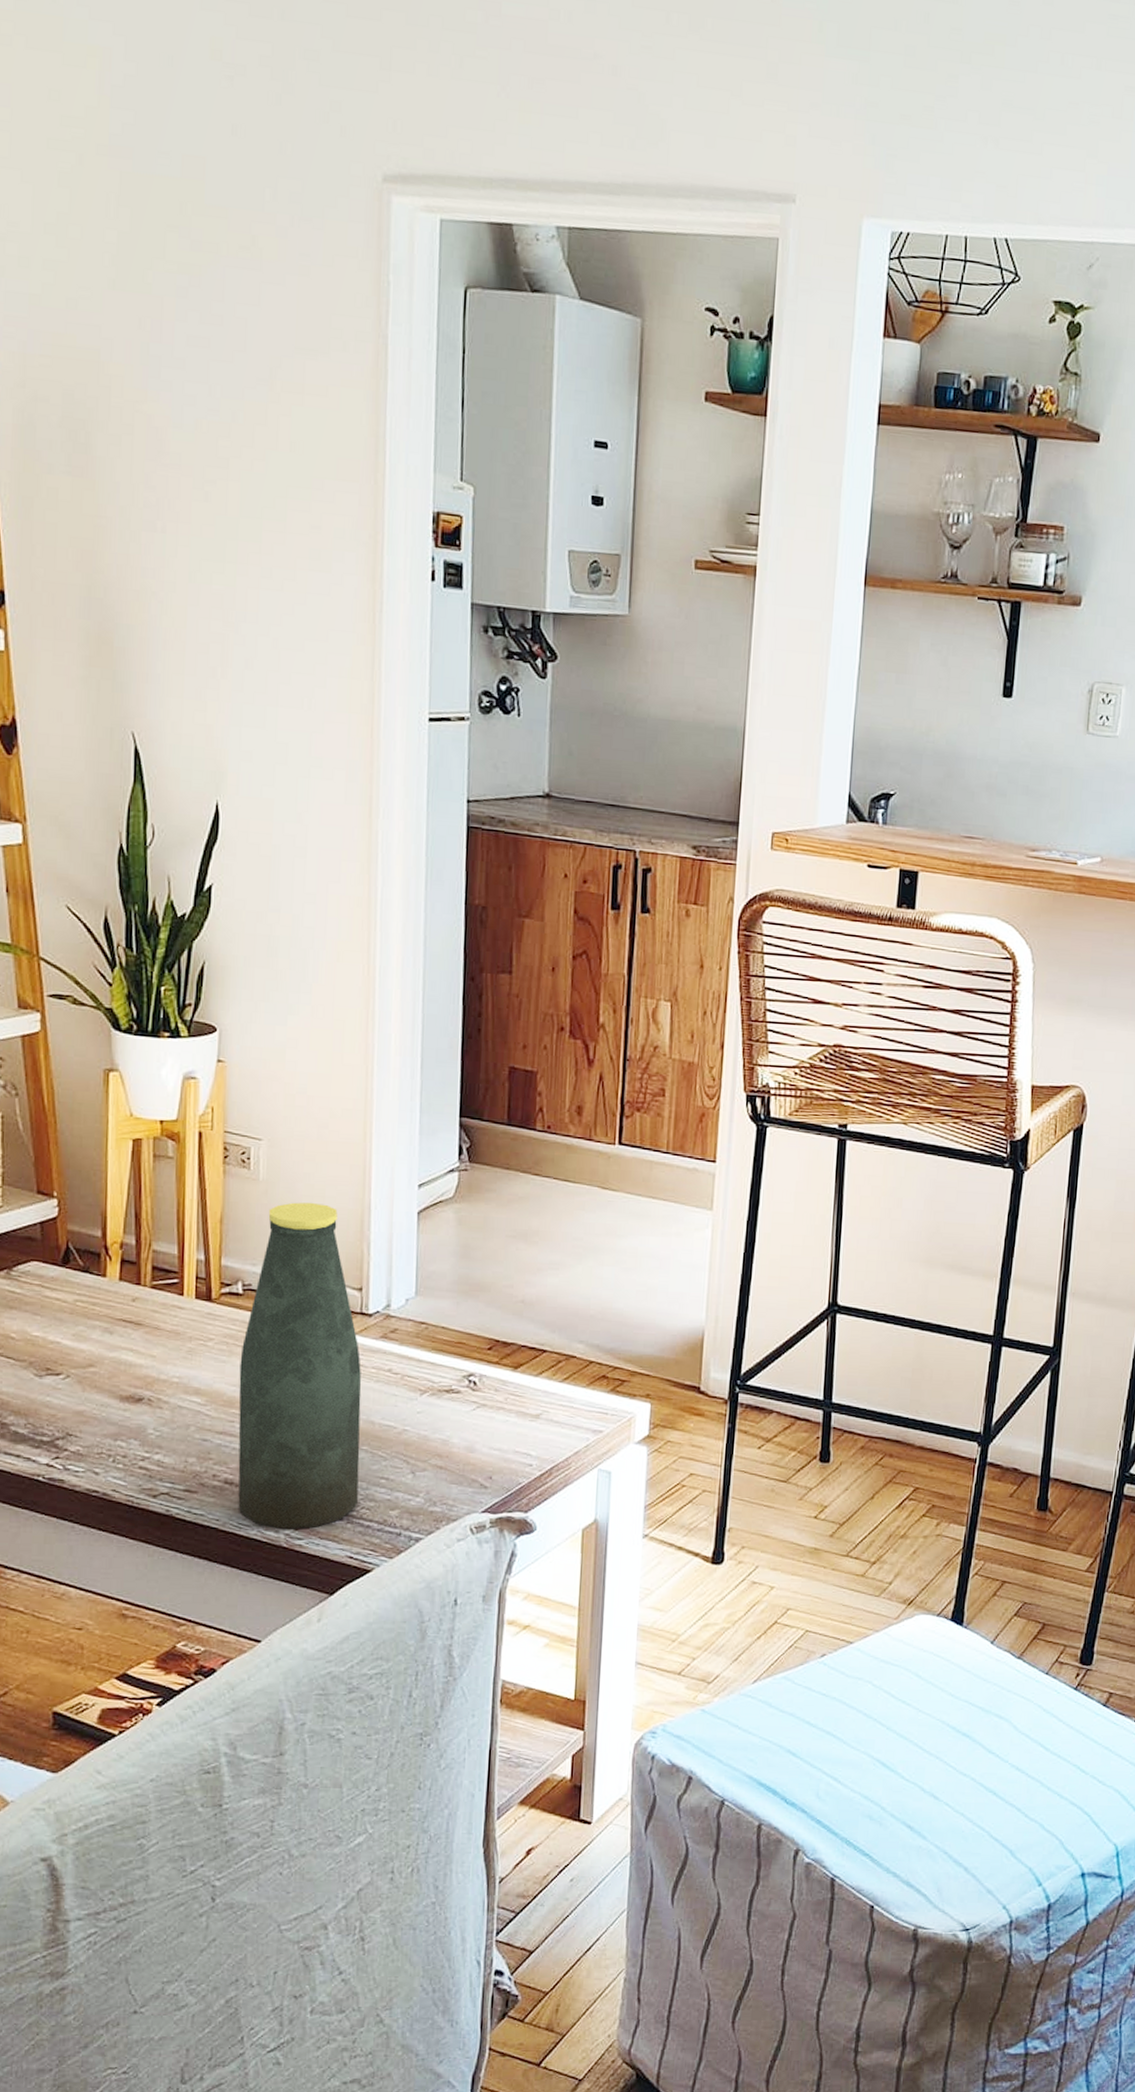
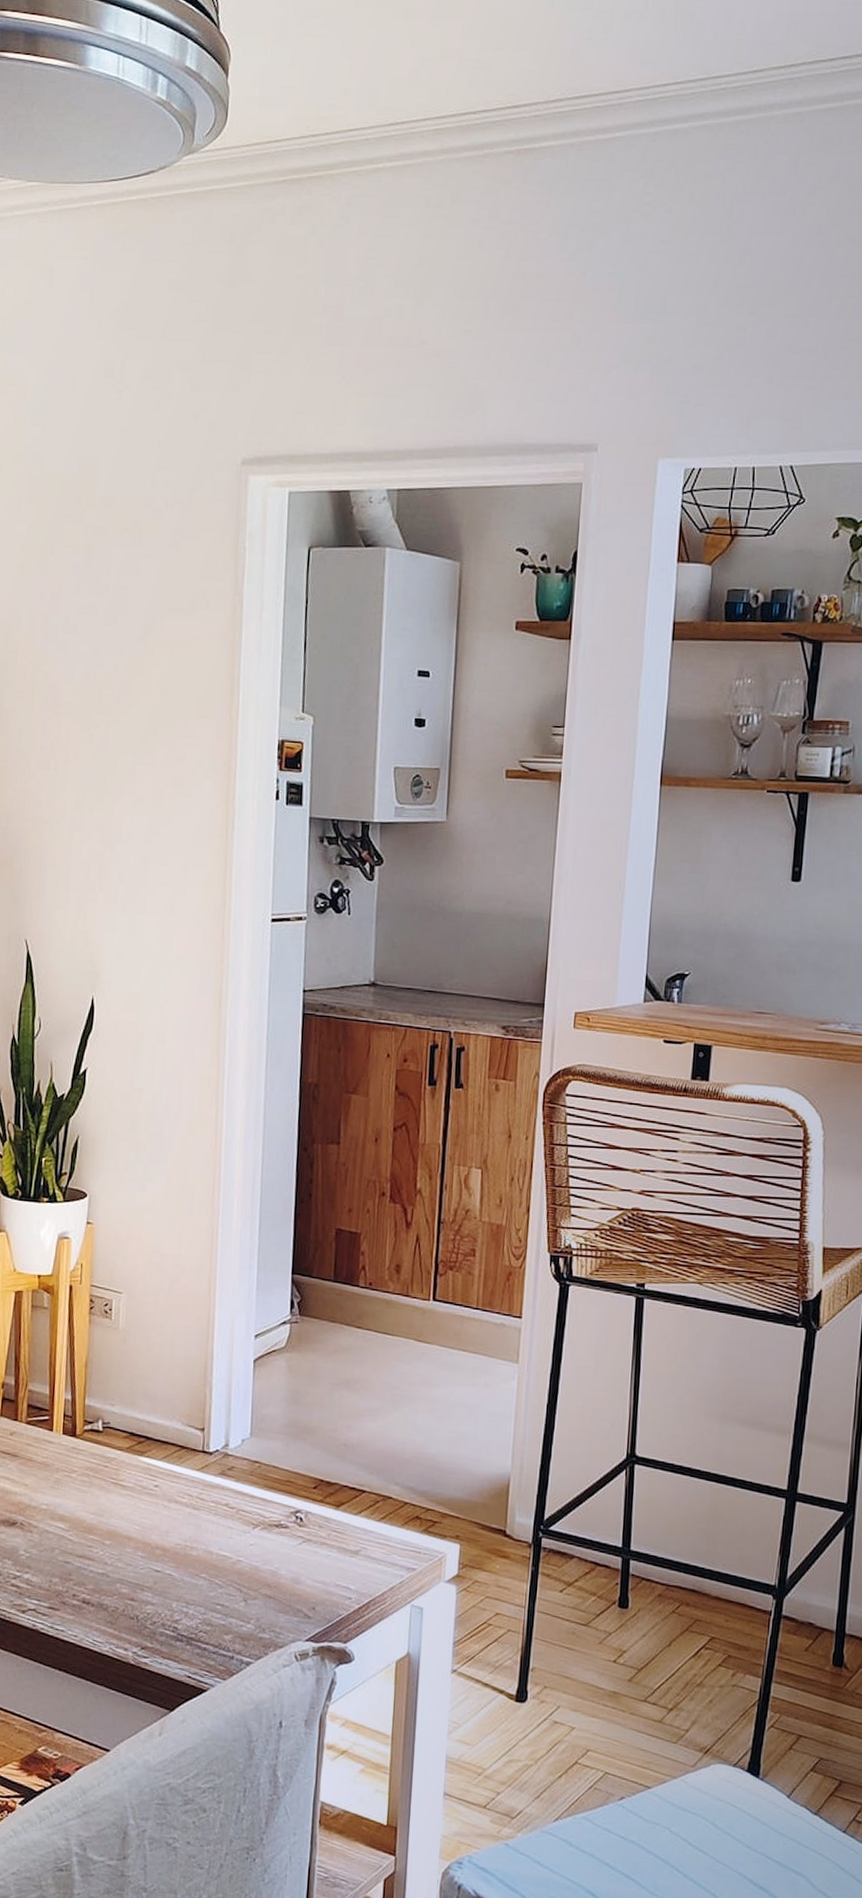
bottle: present [238,1202,362,1529] -> none [93,1349,202,1648]

